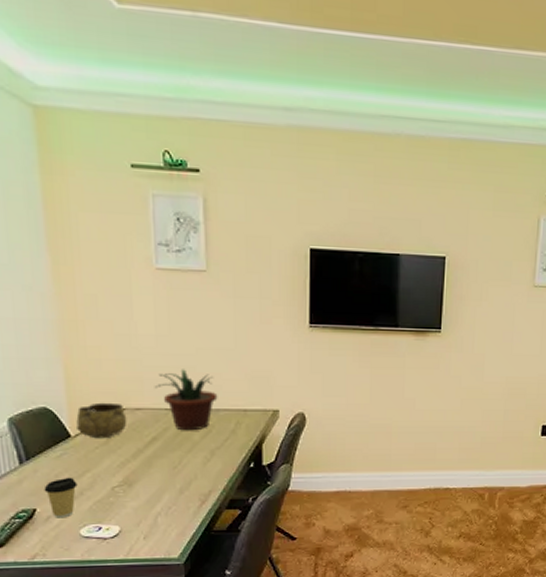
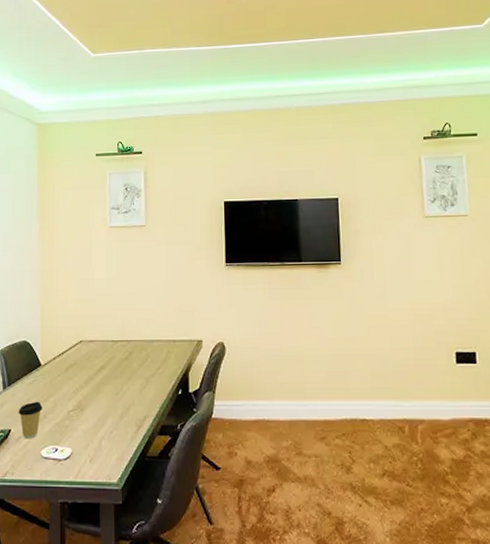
decorative bowl: present [76,402,127,439] -> none [46,336,83,367]
potted plant: present [154,369,218,431] -> none [104,306,153,360]

